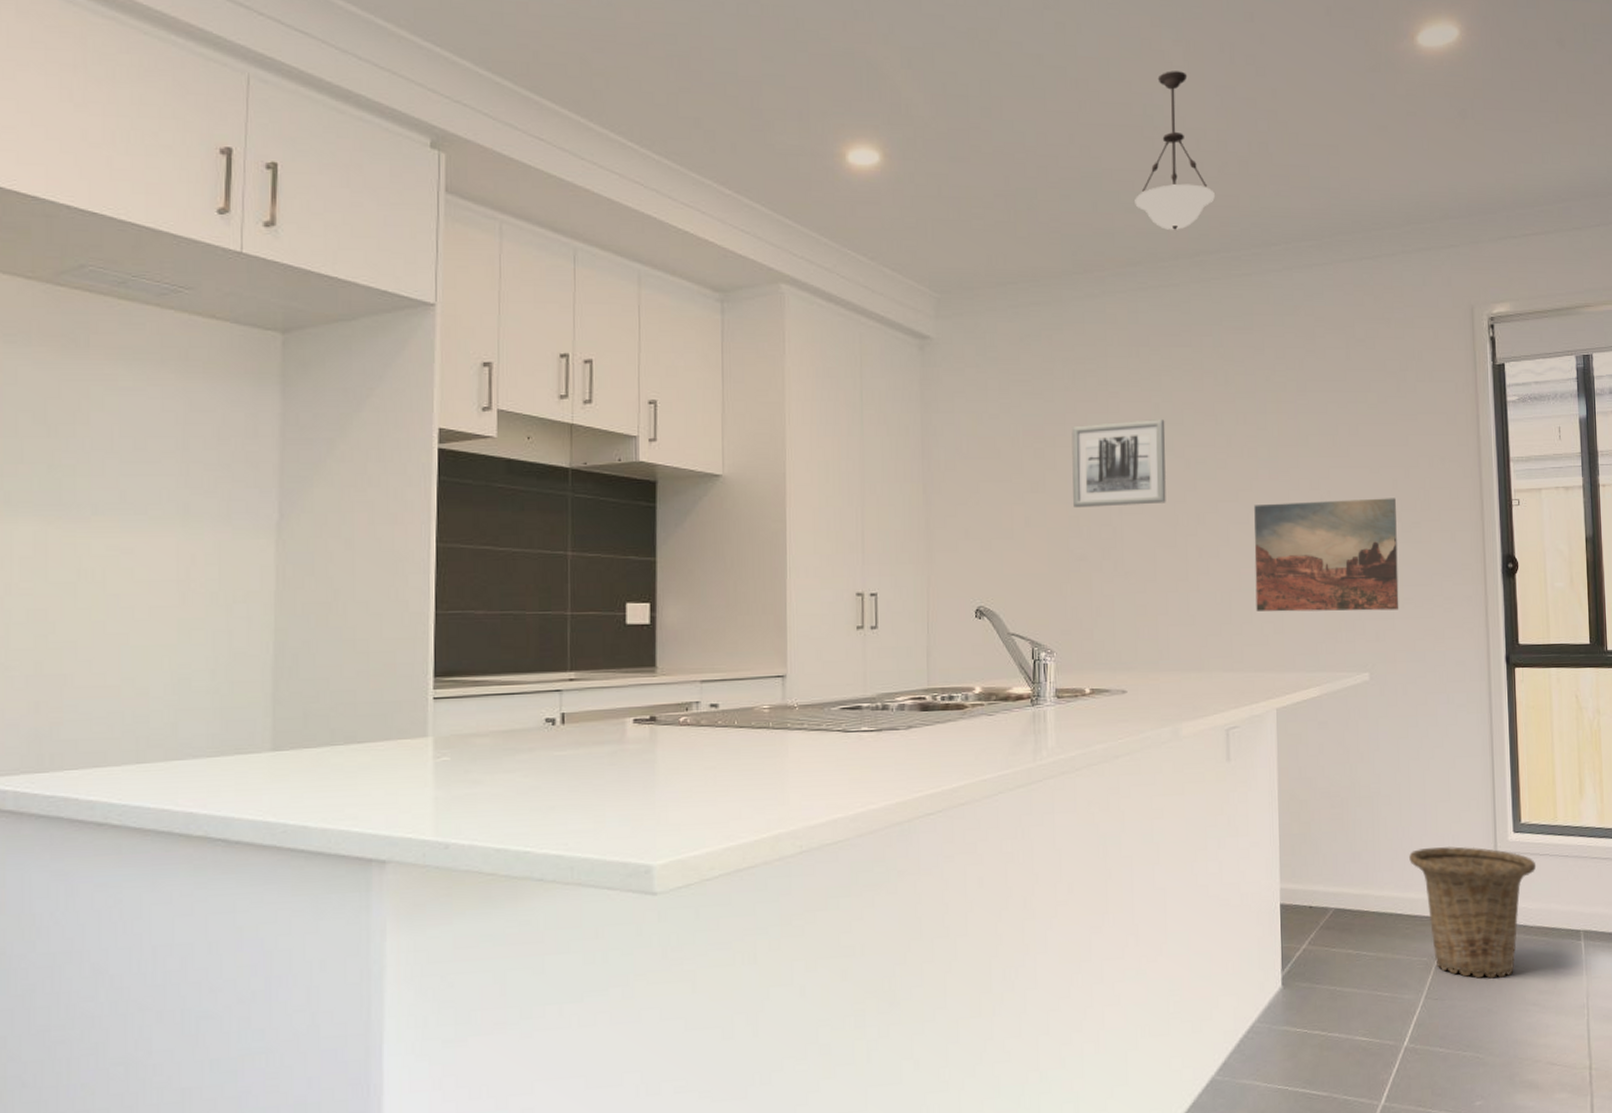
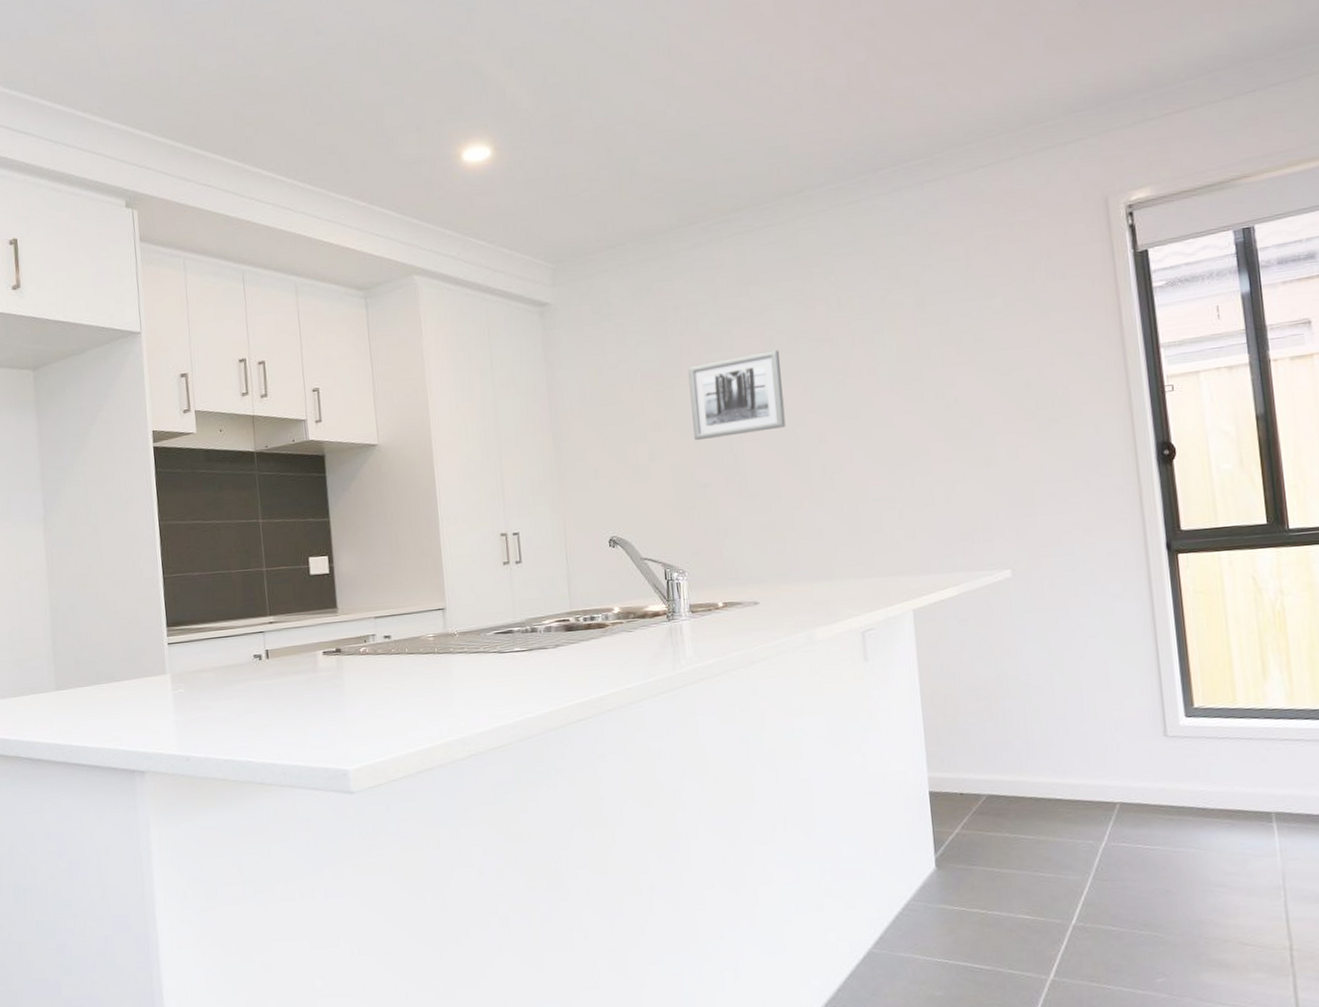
pendant light: present [1135,71,1215,230] -> none [734,19,816,172]
wall art: present [1254,498,1399,612] -> none [877,398,1041,520]
basket: present [1409,846,1537,979] -> none [1066,732,1215,861]

